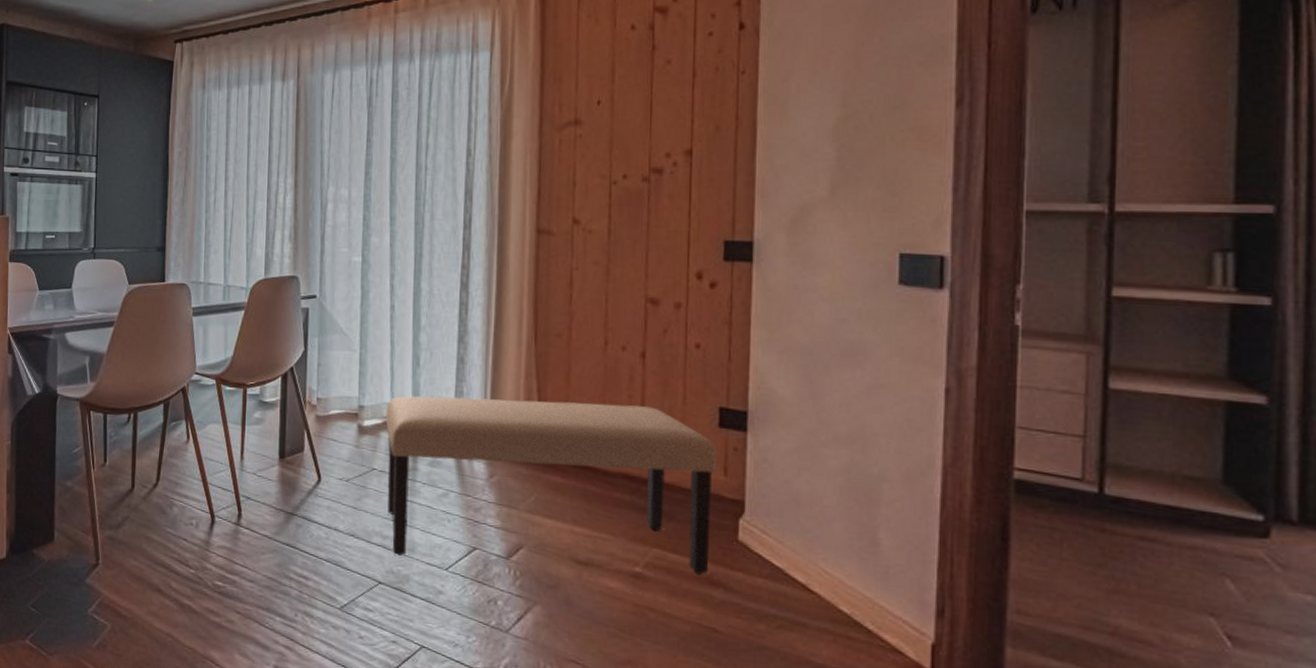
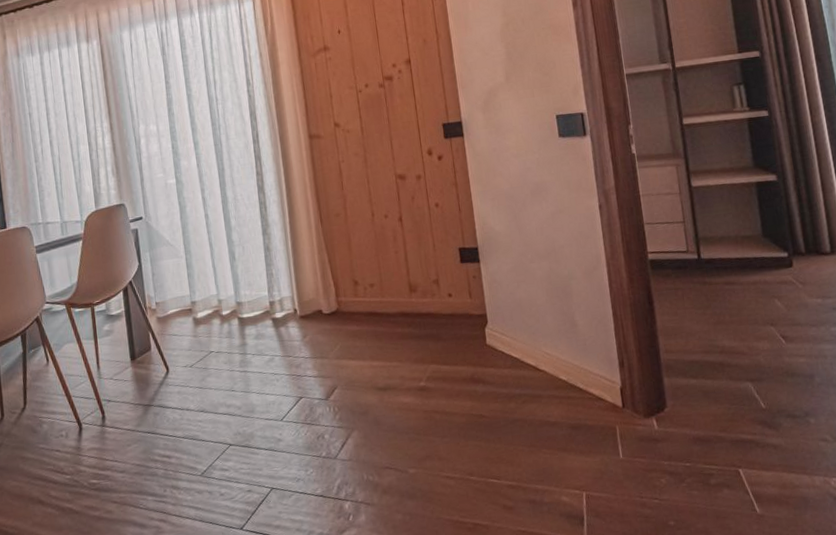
bench: present [385,396,717,574] -> none [214,257,470,419]

